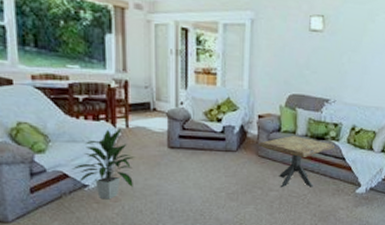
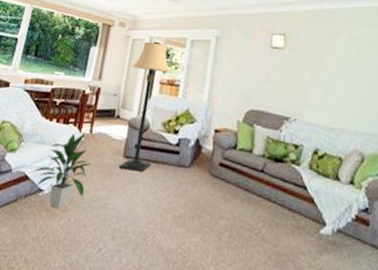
lamp: none [159,26,205,160] -> present [119,41,171,172]
side table: present [257,136,334,188] -> none [211,155,294,220]

